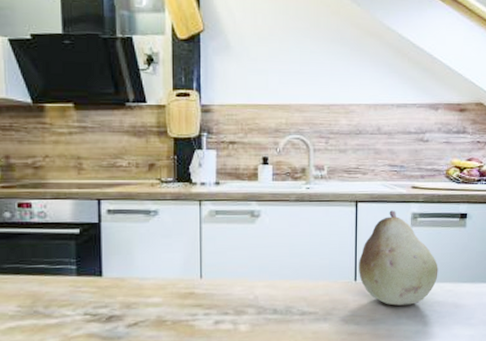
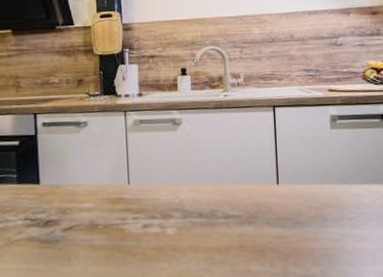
fruit: present [358,210,438,306] -> none [279,113,363,208]

